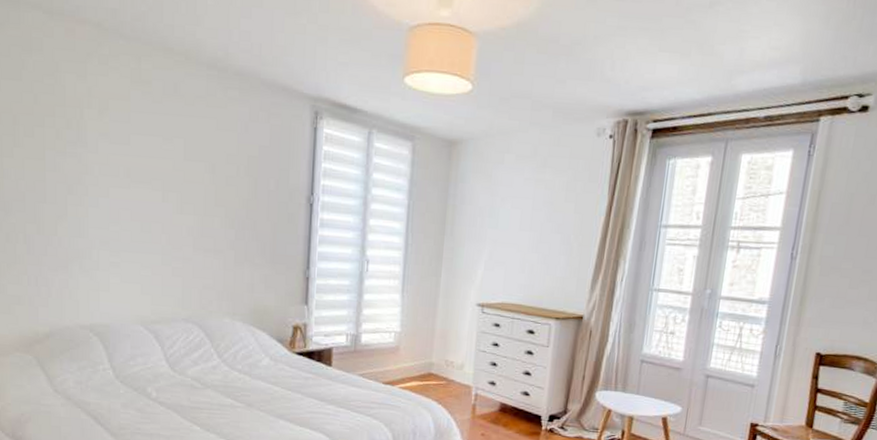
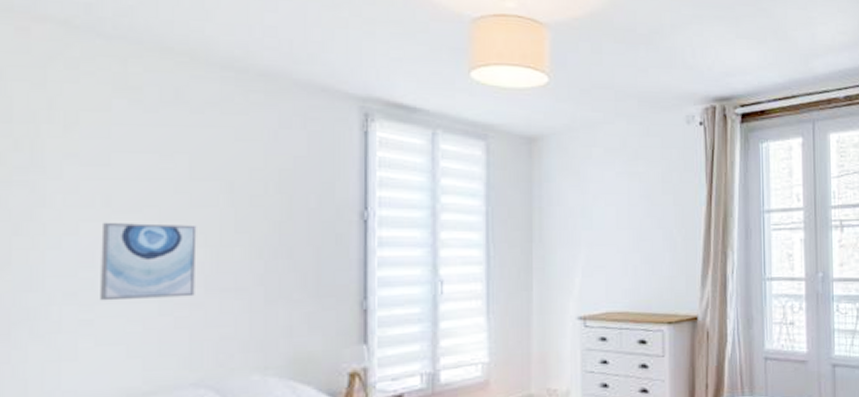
wall art: none [124,189,188,253] -> present [100,222,197,301]

